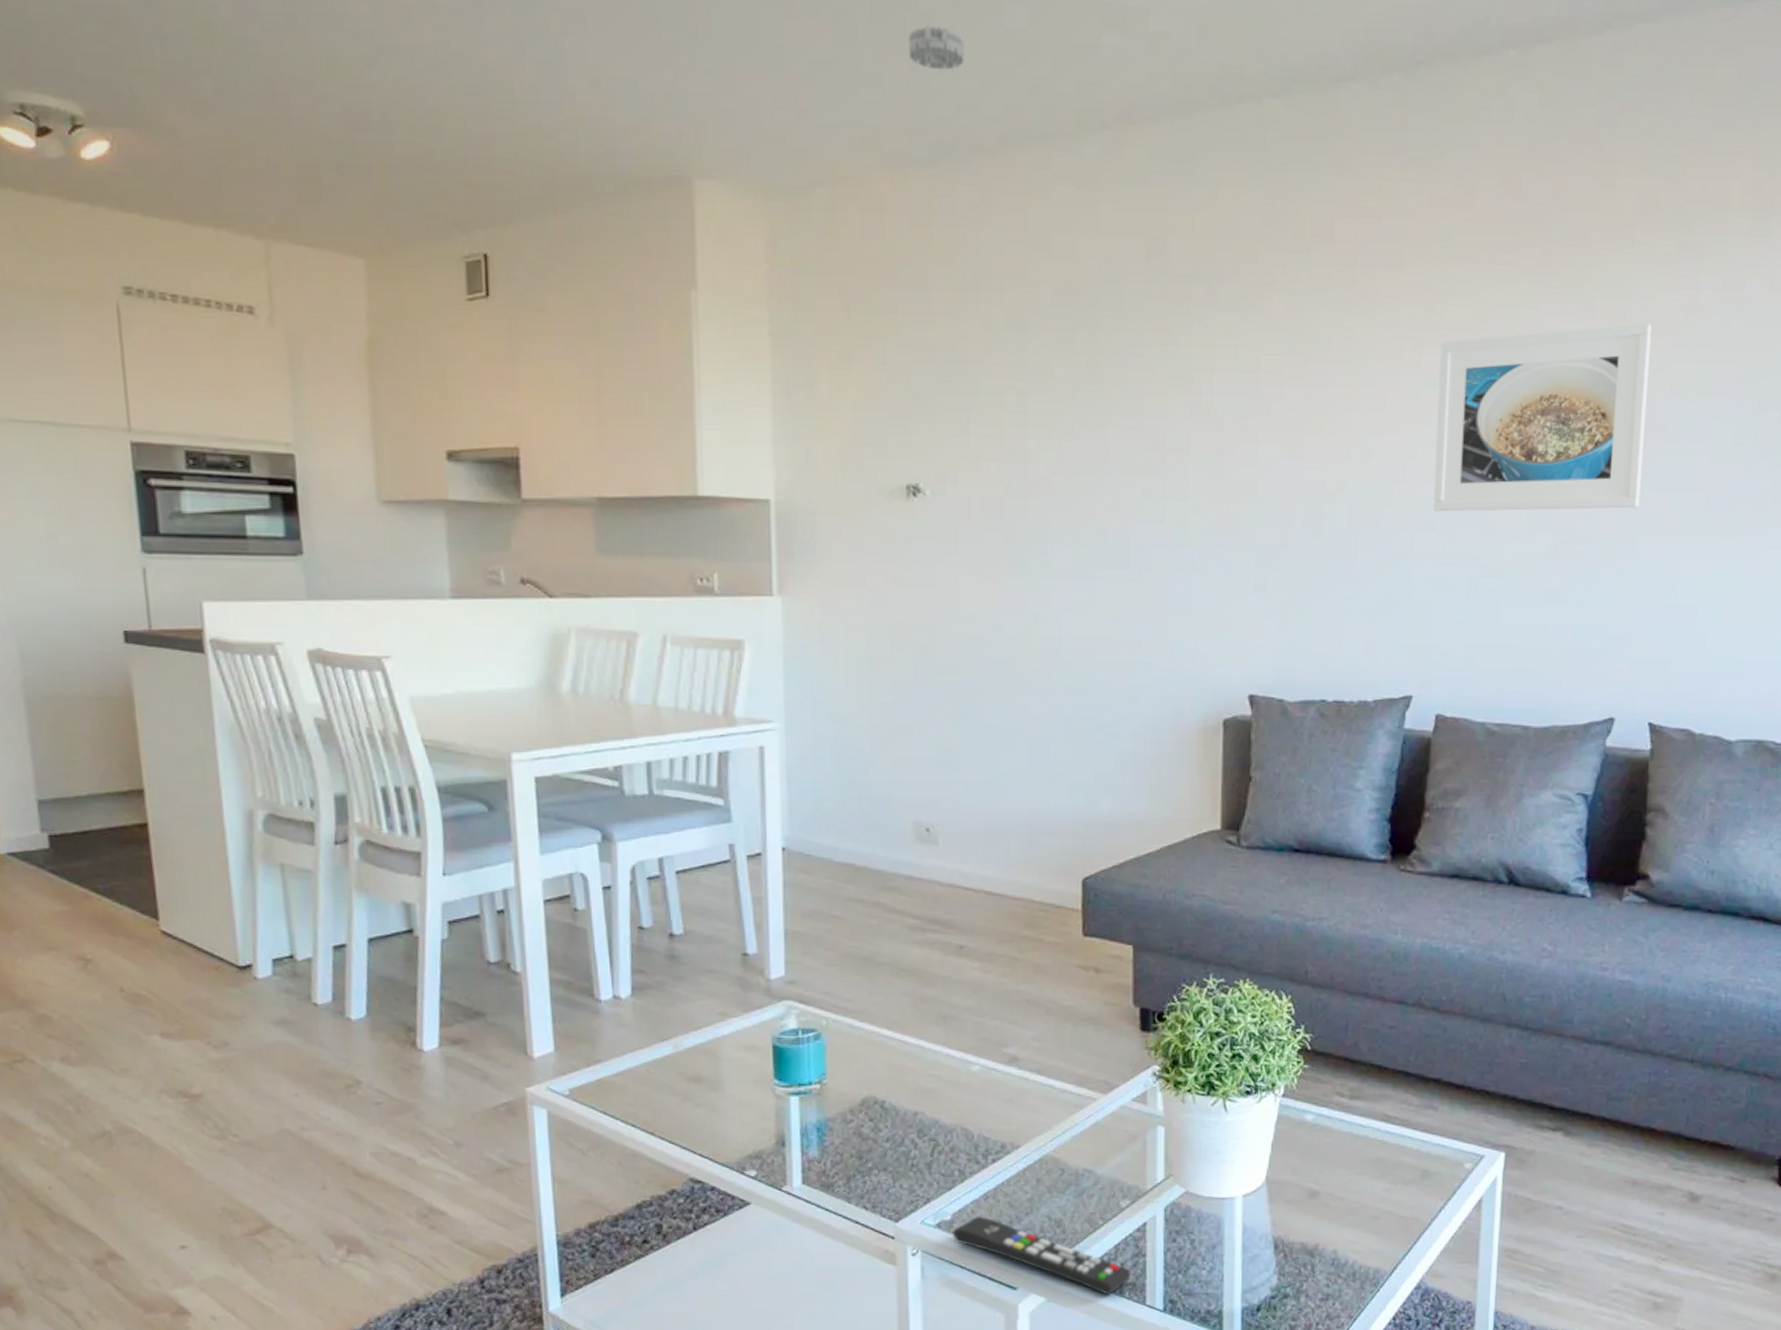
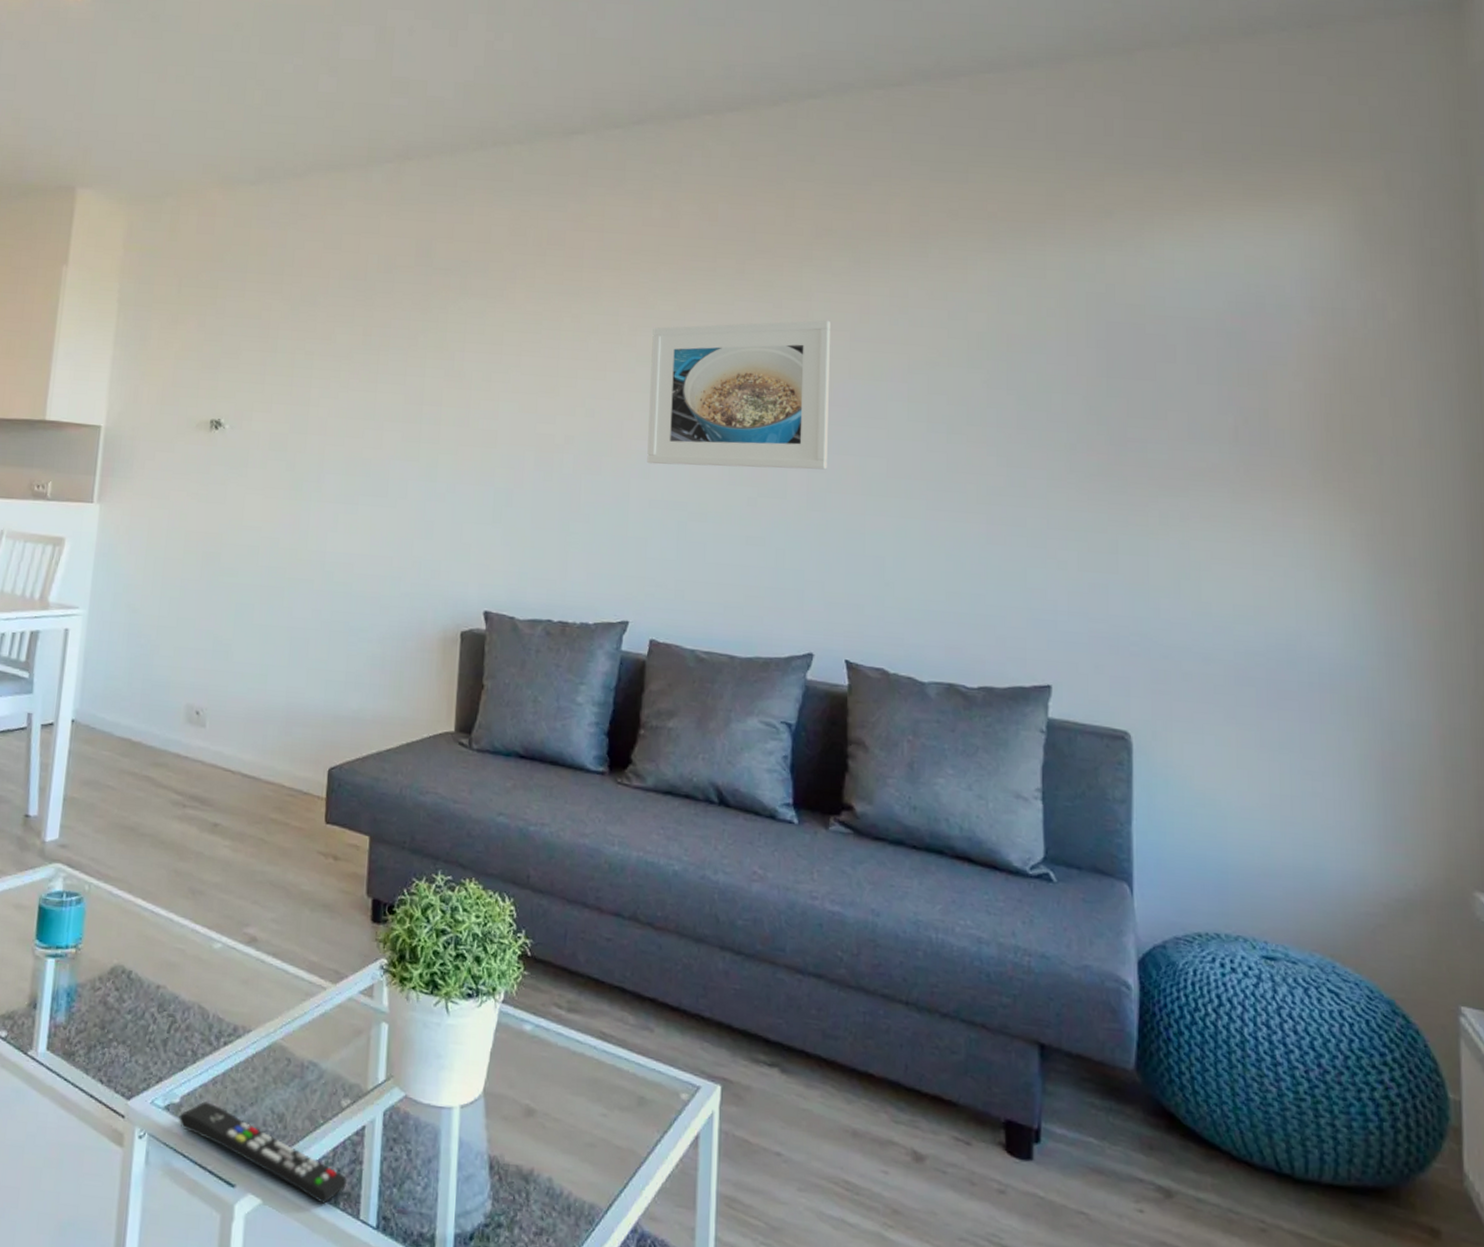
smoke detector: present [908,26,965,71] -> none [245,89,288,119]

